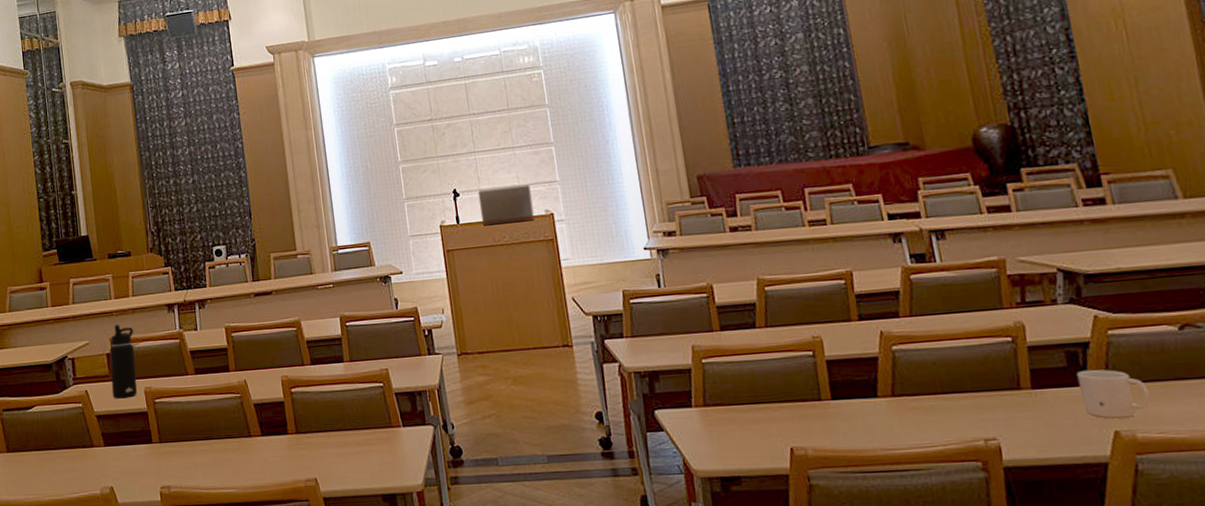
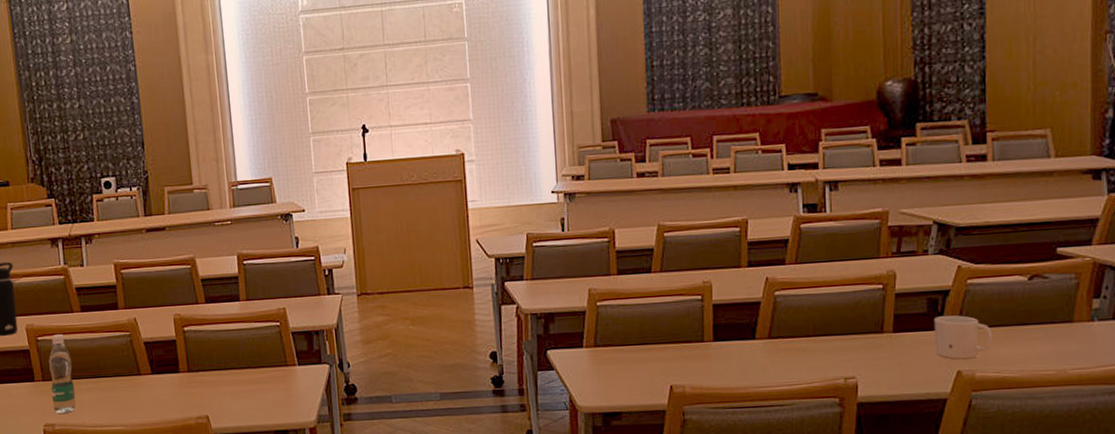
bottle: none [165,396,191,475] -> present [48,334,76,413]
laptop: present [477,184,535,226] -> none [387,122,445,165]

